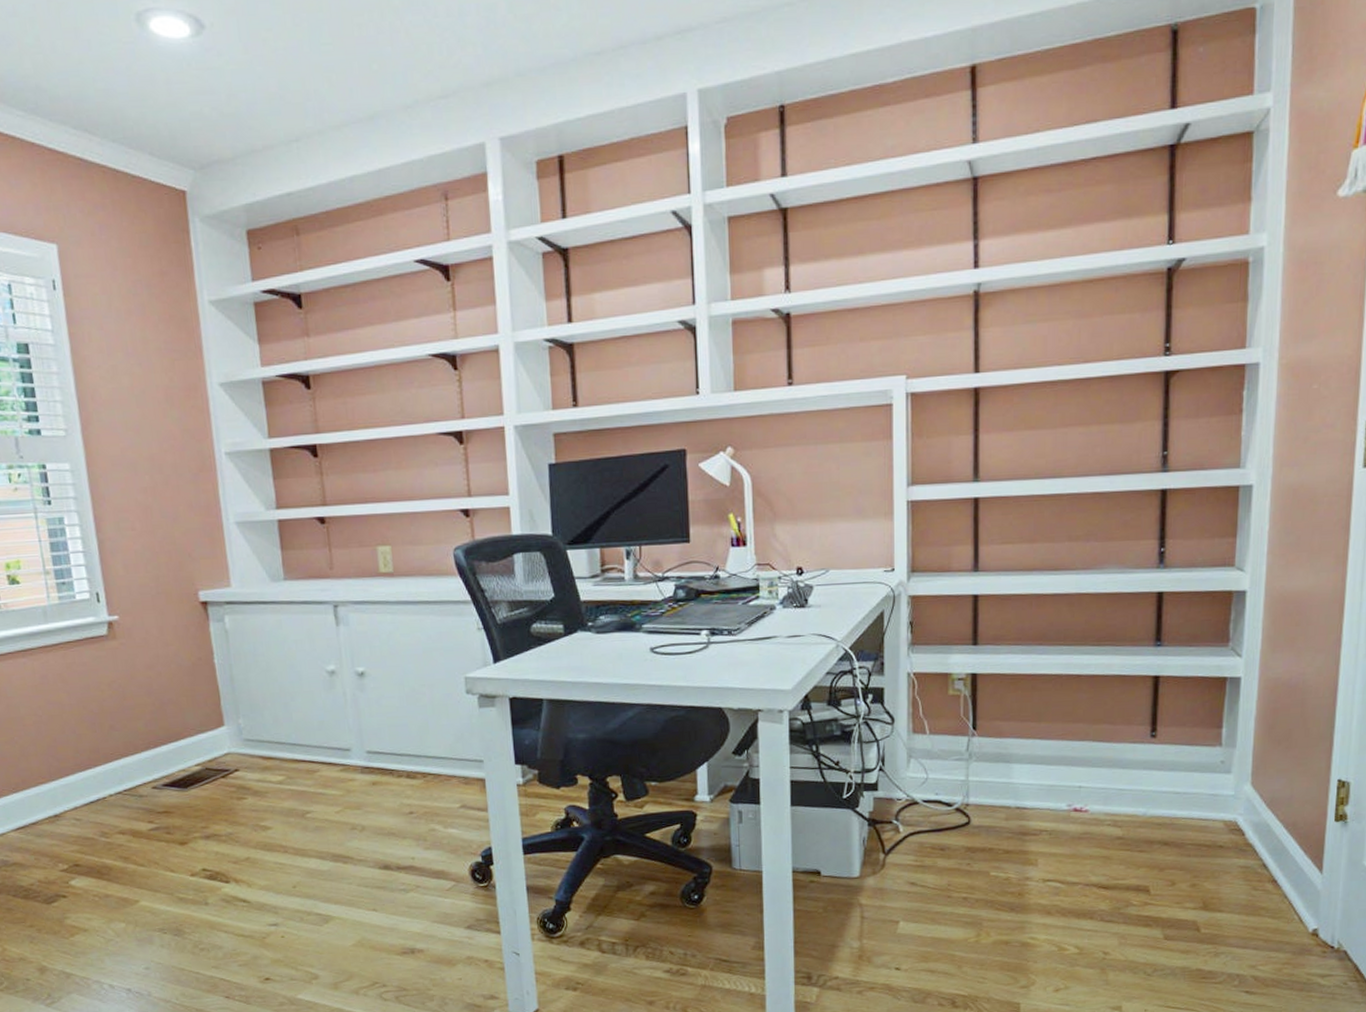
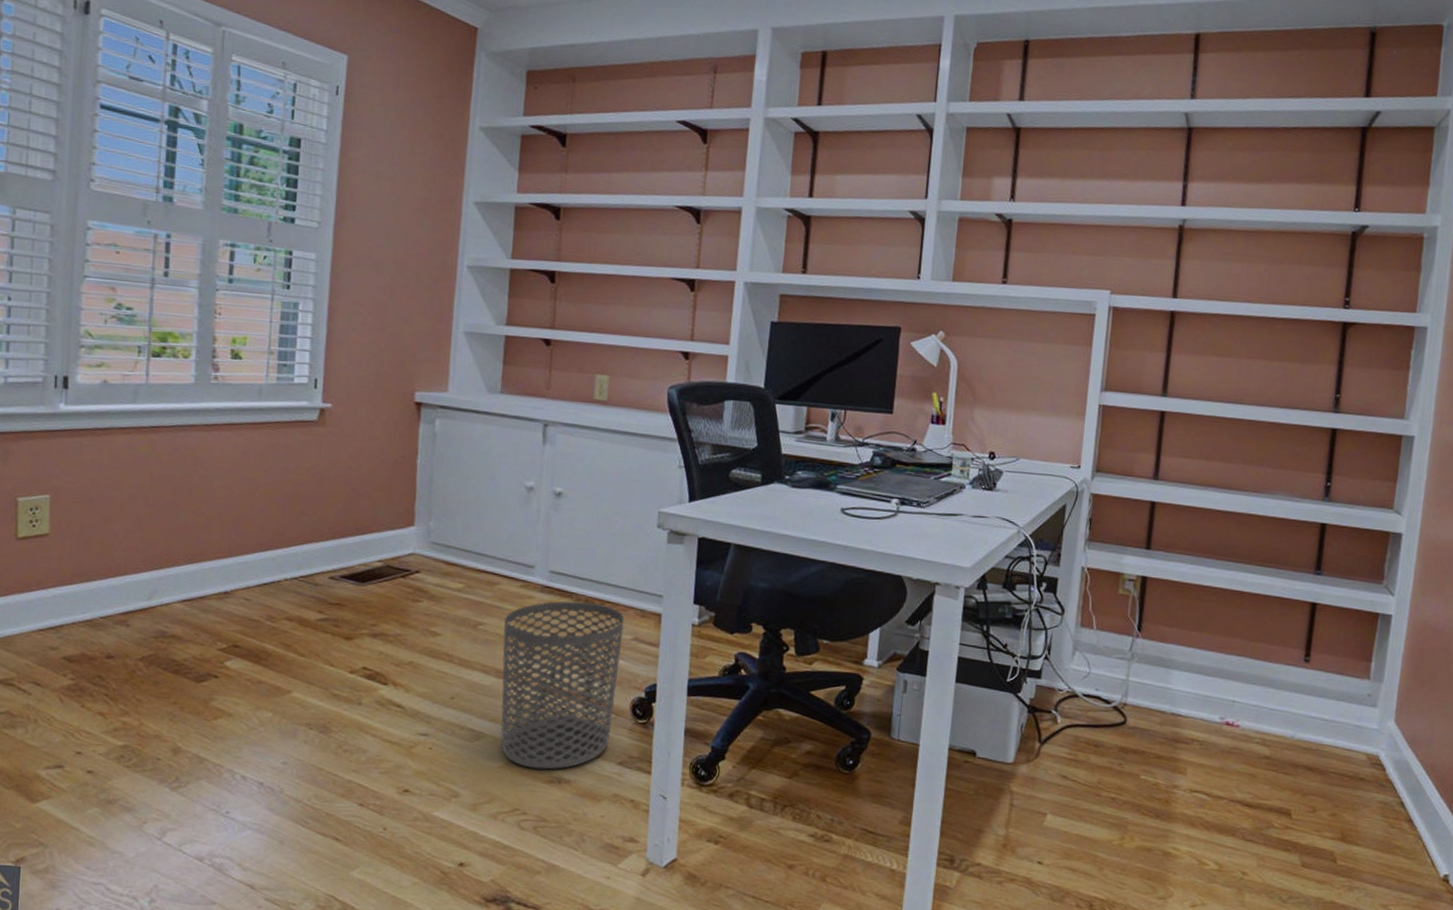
waste bin: none [331,776,454,943] -> present [500,600,625,770]

